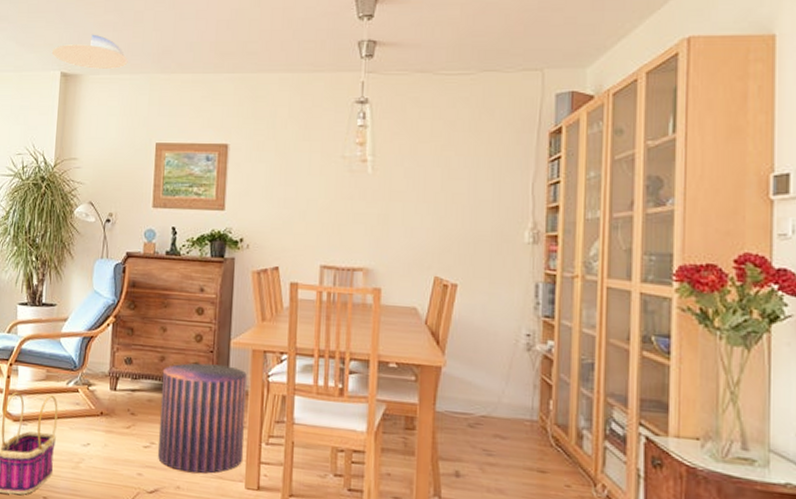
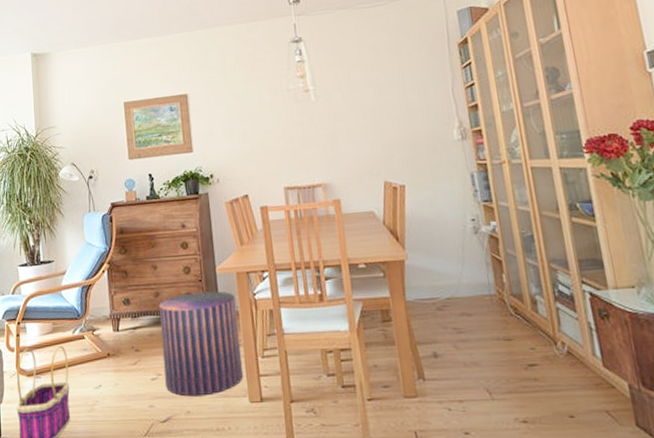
ceiling light: present [51,34,128,69] -> none [20,16,89,47]

